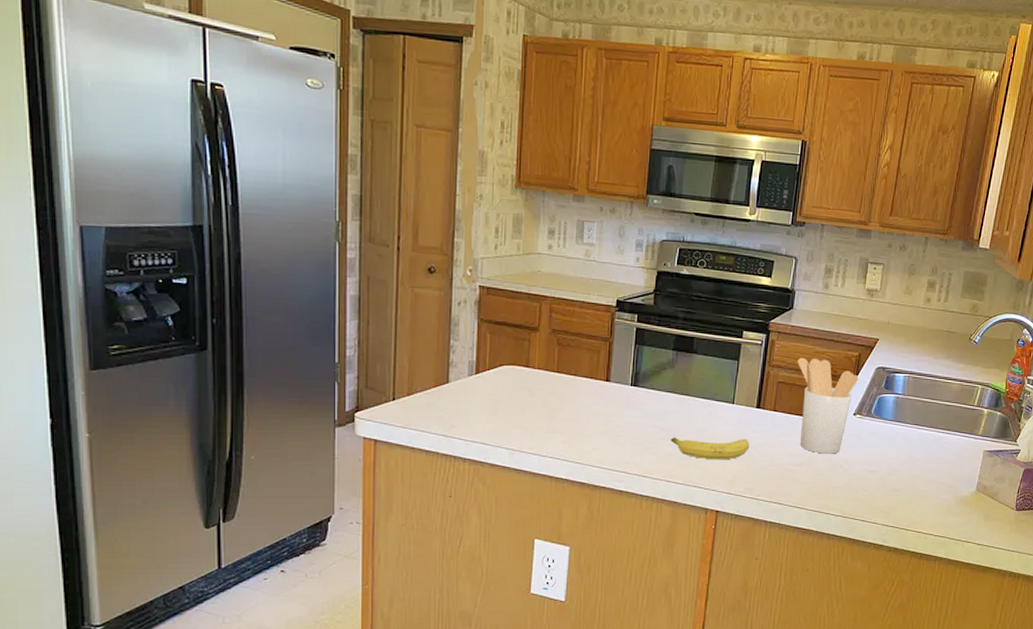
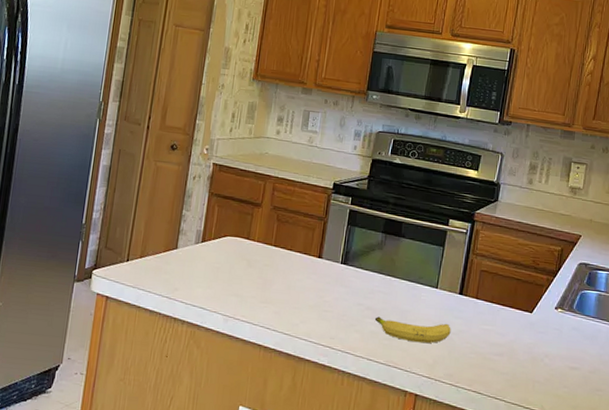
utensil holder: present [798,357,859,454] -> none [501,248,561,347]

